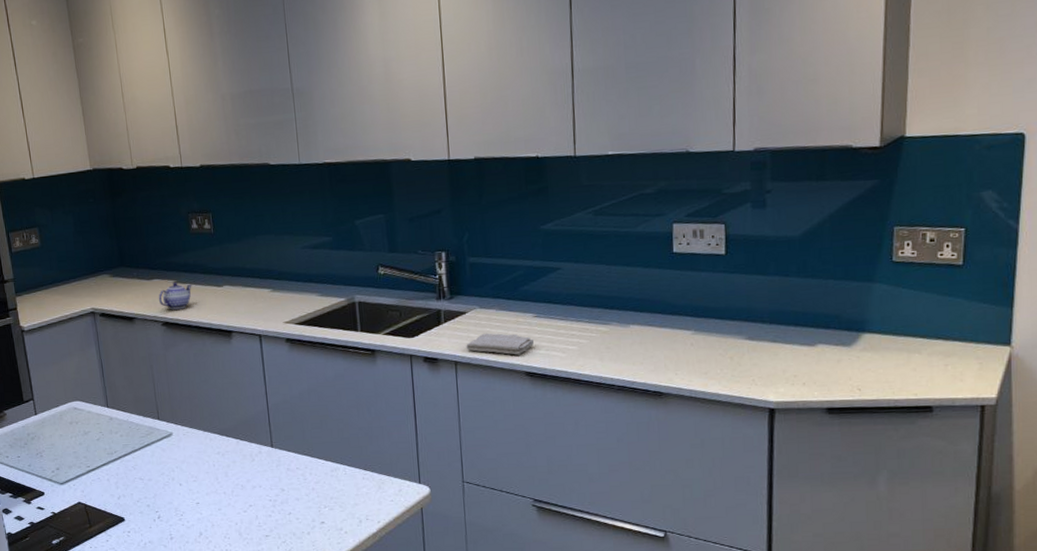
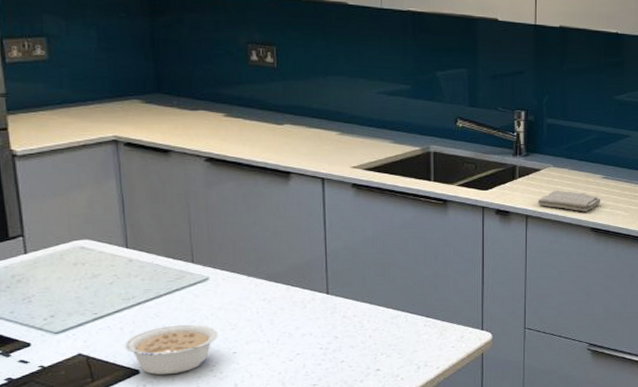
legume: none [111,476,183,522] -> present [124,324,218,375]
teapot: present [158,281,192,310] -> none [202,115,246,145]

